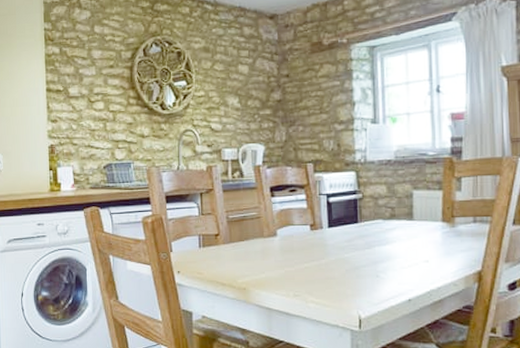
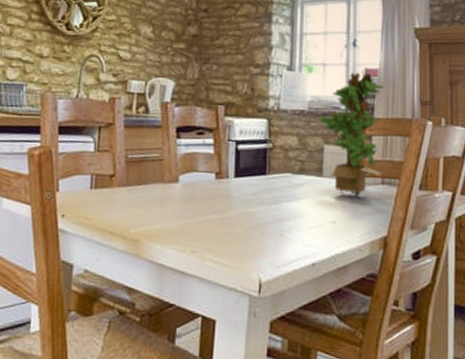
flower bouquet: none [406,117,475,237] -> present [319,72,385,197]

